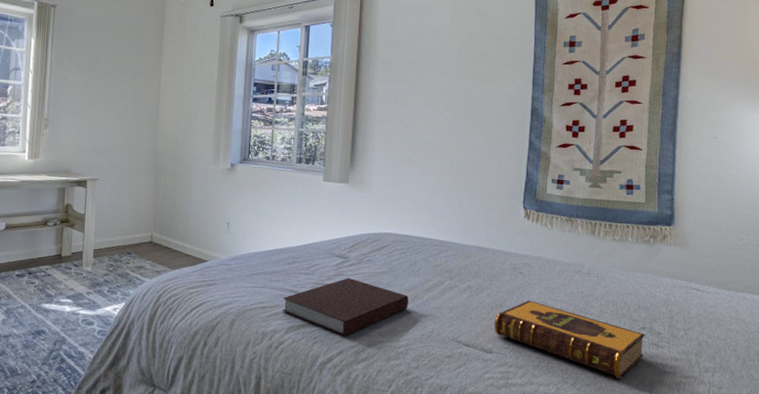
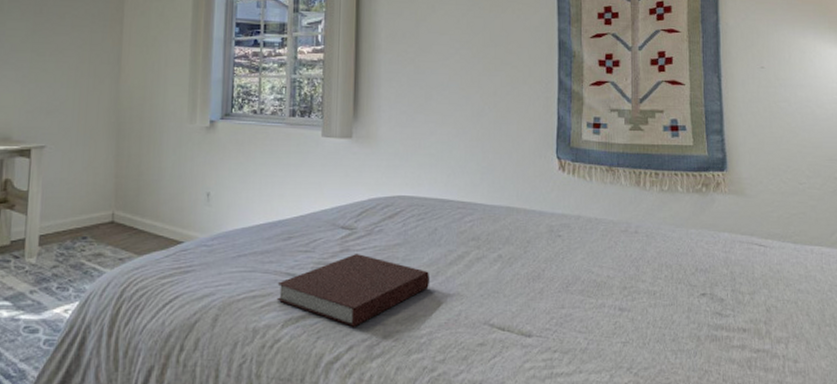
hardback book: present [494,300,645,379] -> none [532,269,707,358]

